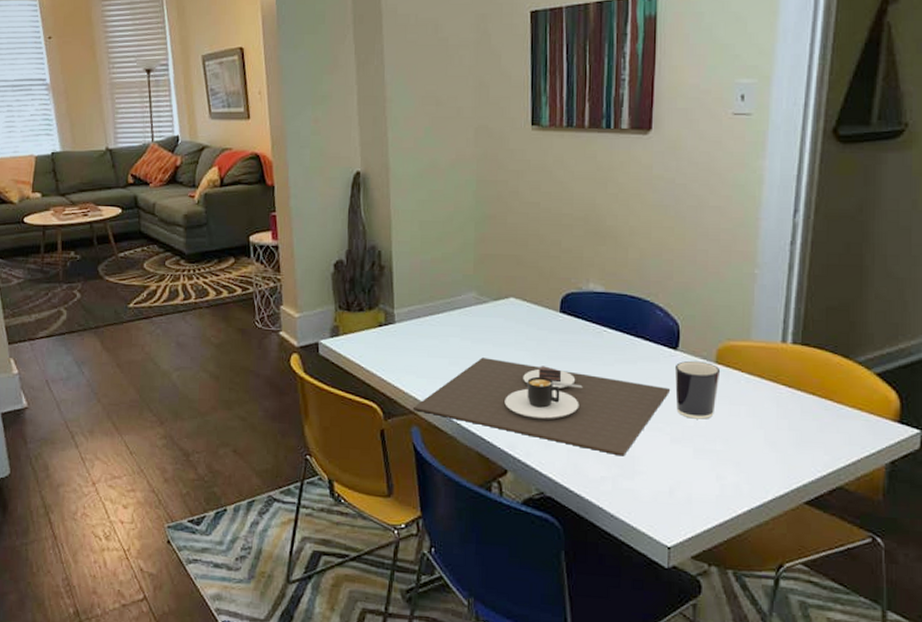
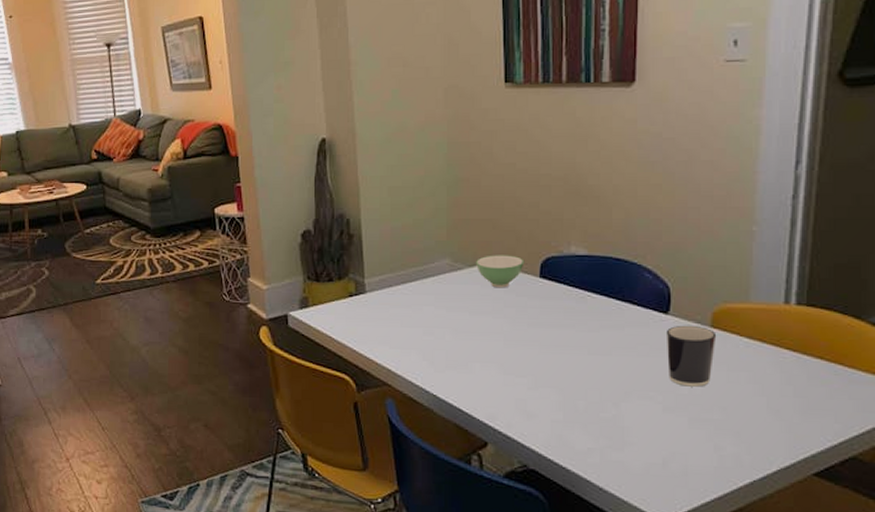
place setting: present [413,357,671,456] -> none [387,326,662,427]
bowl: none [499,289,546,322] -> present [475,255,525,288]

